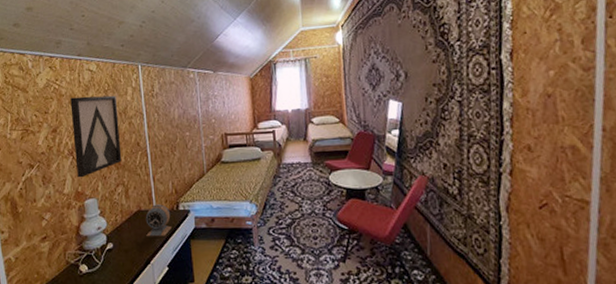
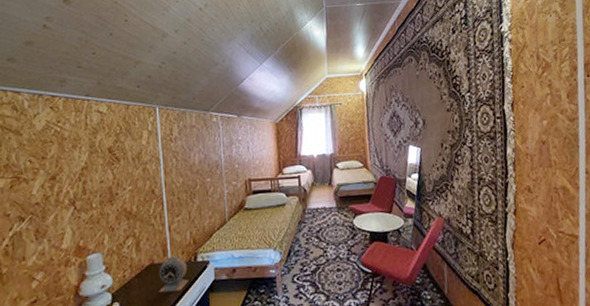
wall art: present [70,95,122,178] -> none [74,139,133,231]

